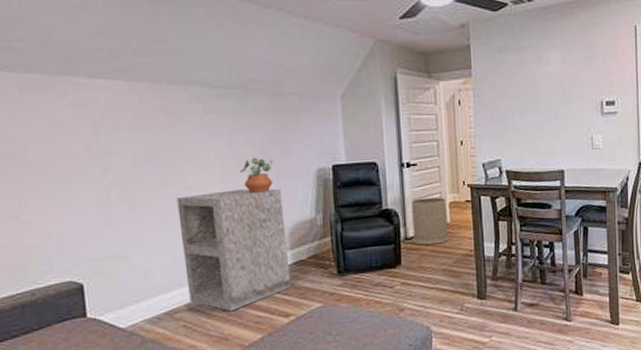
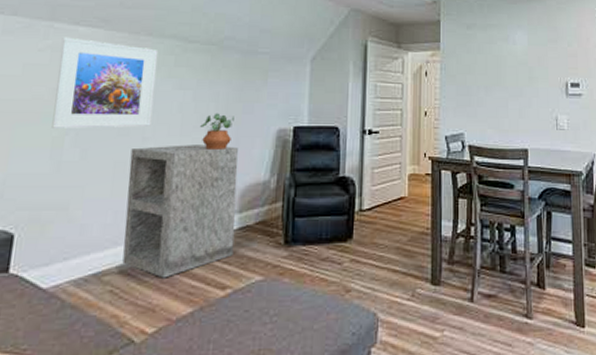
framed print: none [82,91,191,184] -> present [52,37,159,129]
trash can: present [411,197,450,245] -> none [366,168,407,219]

